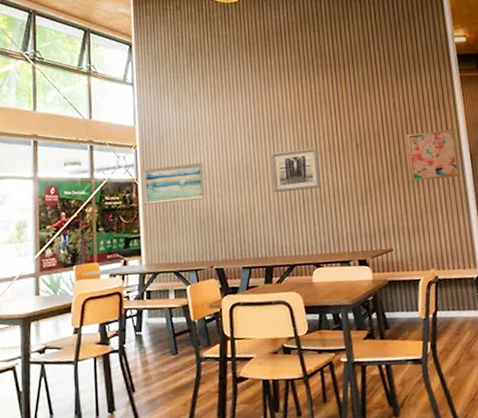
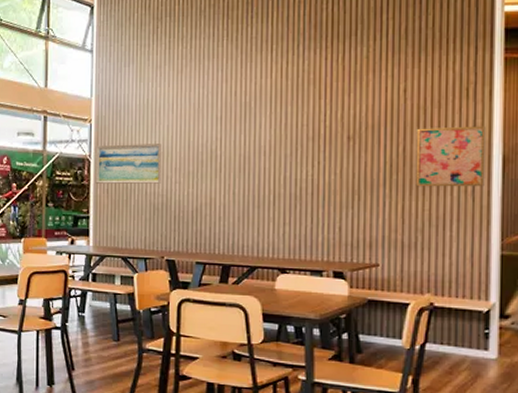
wall art: present [271,148,321,192] -> none [240,137,298,184]

